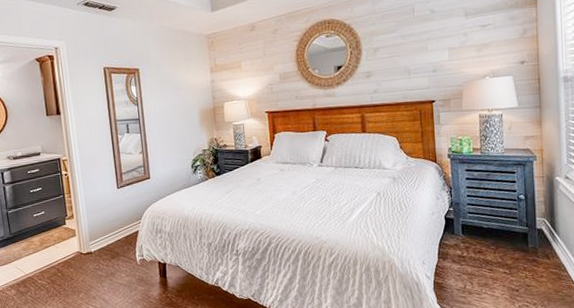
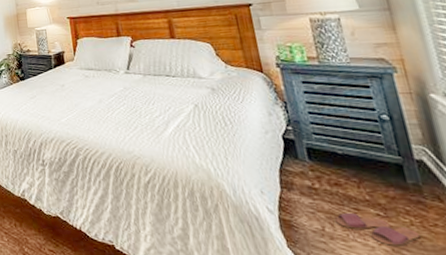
slippers: none [475,272,530,295] -> present [335,212,420,246]

